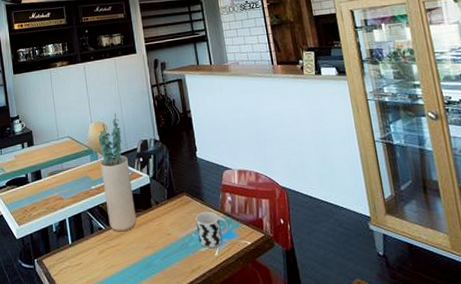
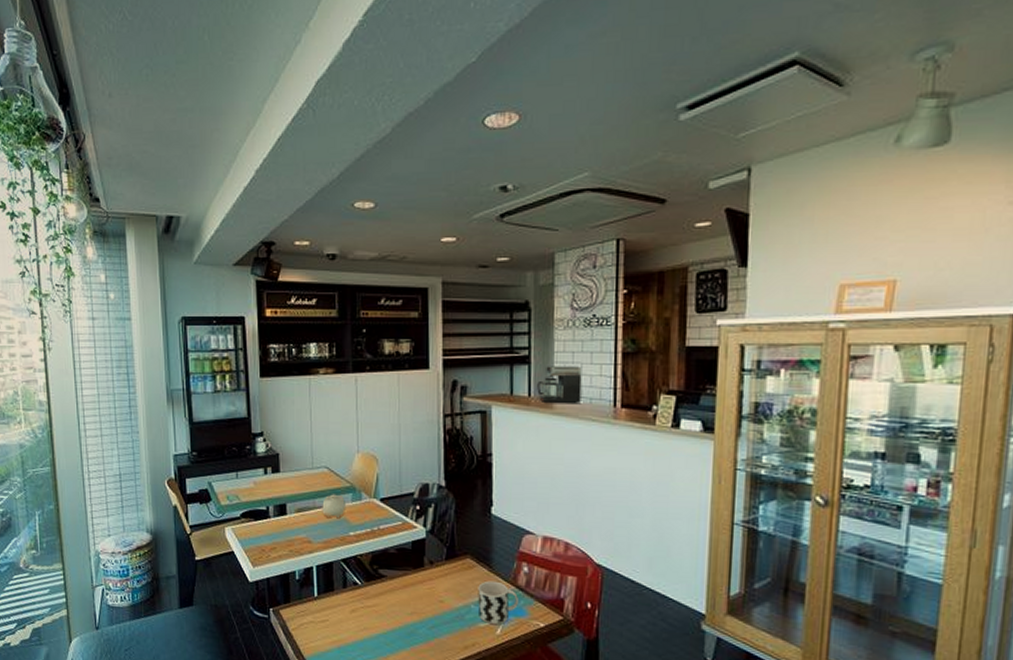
sugar bowl: none [68,157,87,178] -> present [322,494,347,519]
vase: present [98,113,137,232] -> none [364,444,403,591]
coffee maker: none [215,38,248,69] -> present [537,366,582,404]

